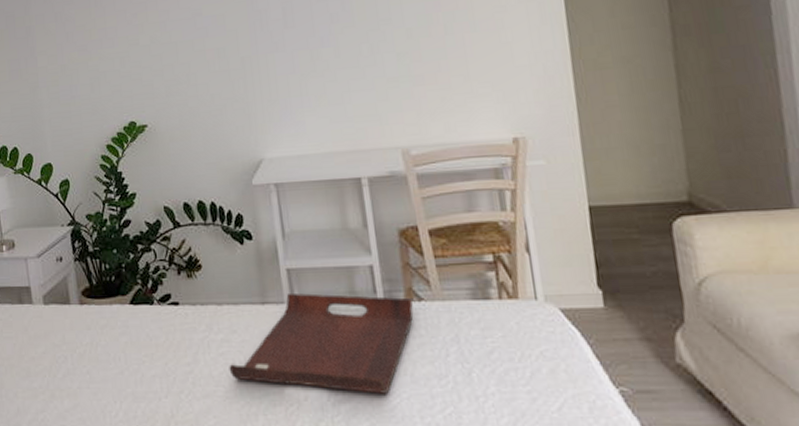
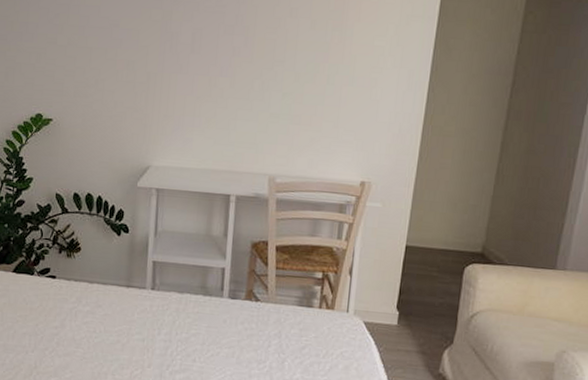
serving tray: present [229,293,414,394] -> none [90,282,251,370]

